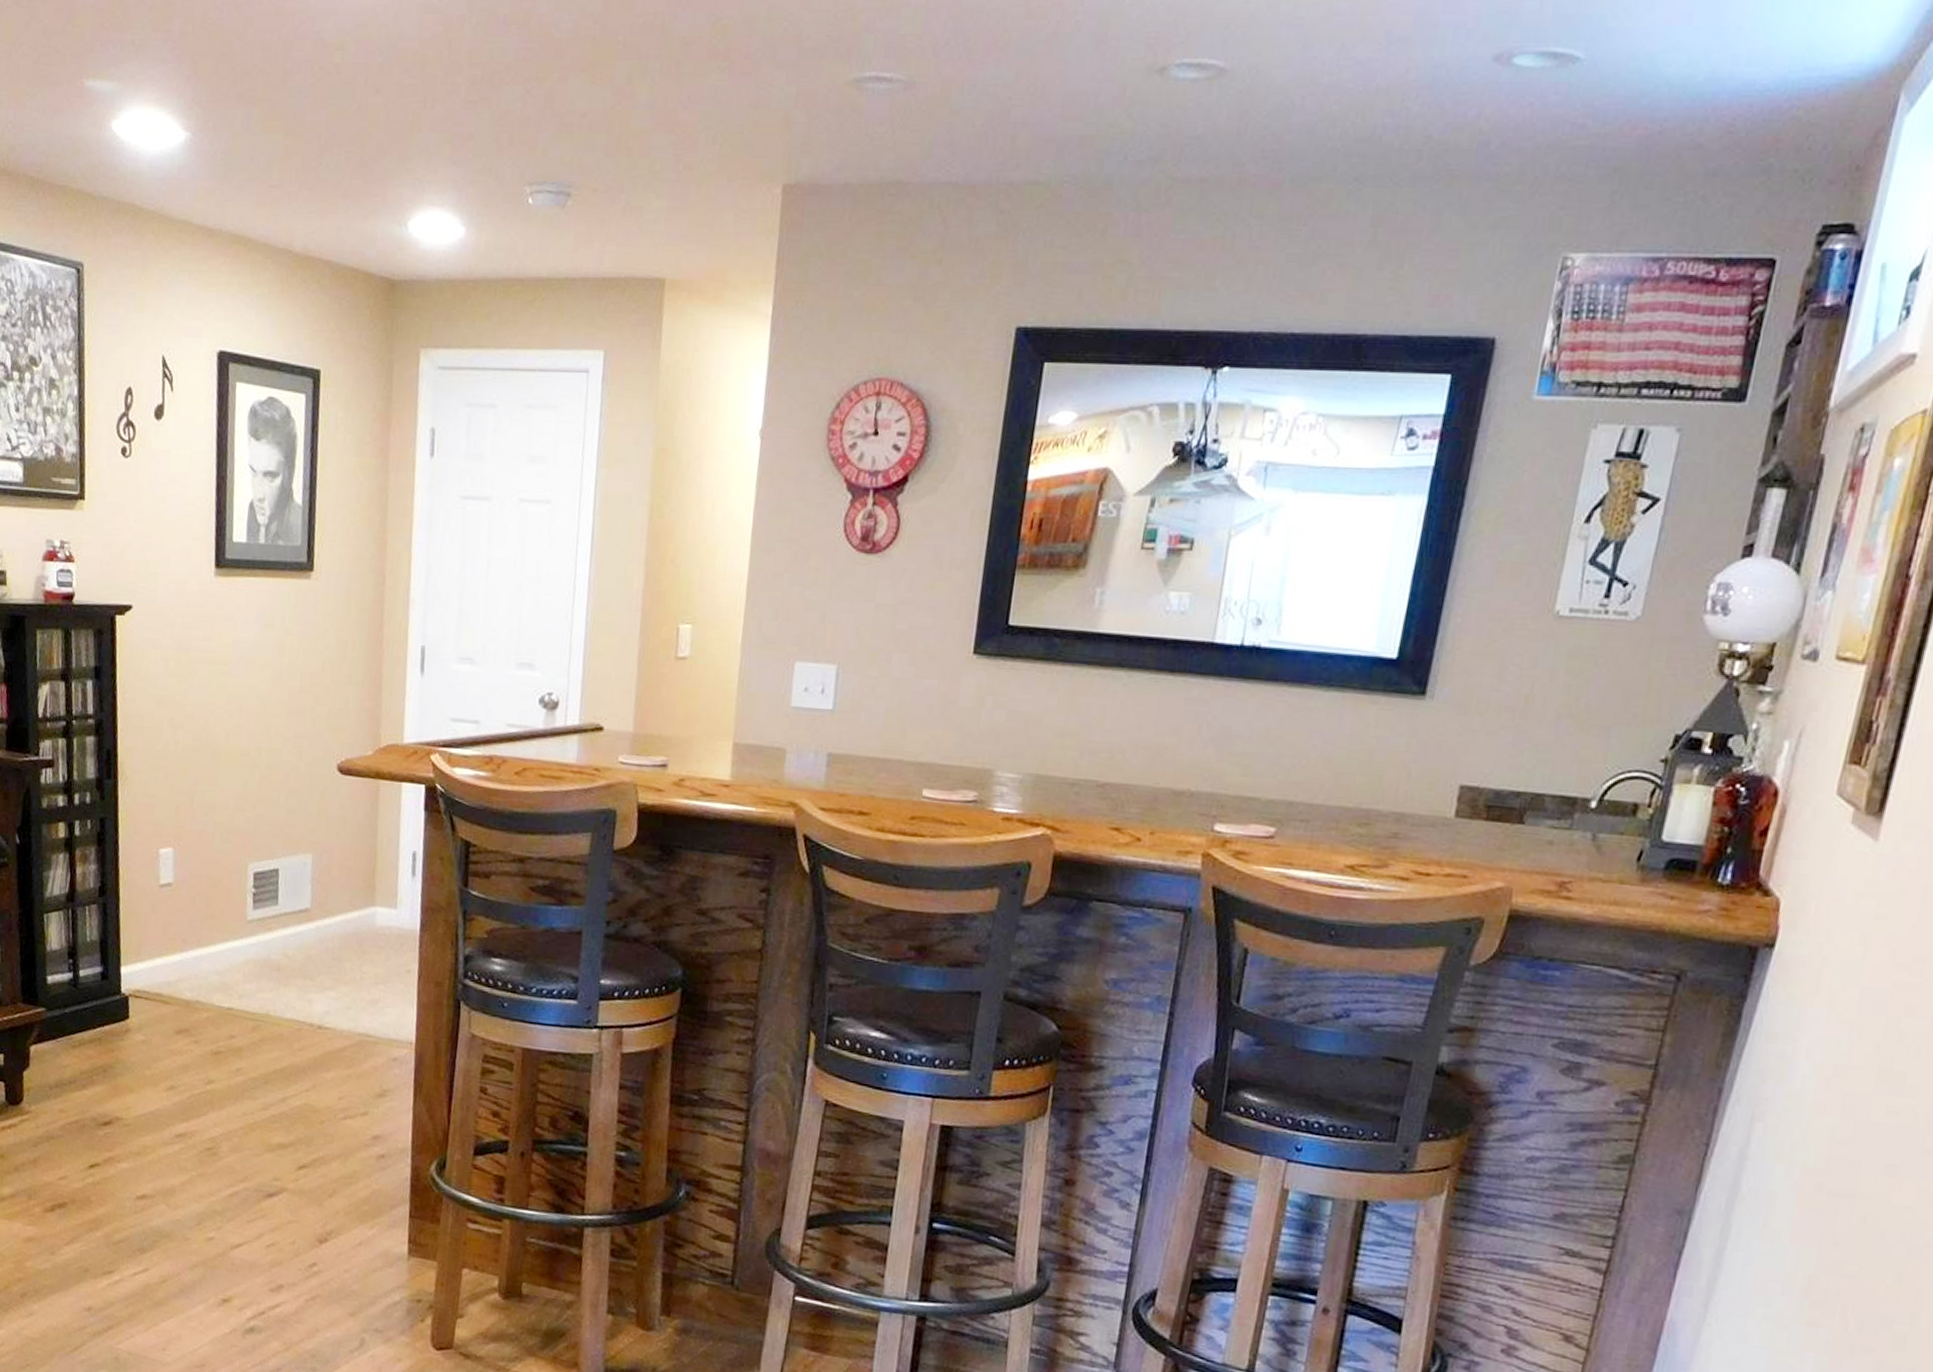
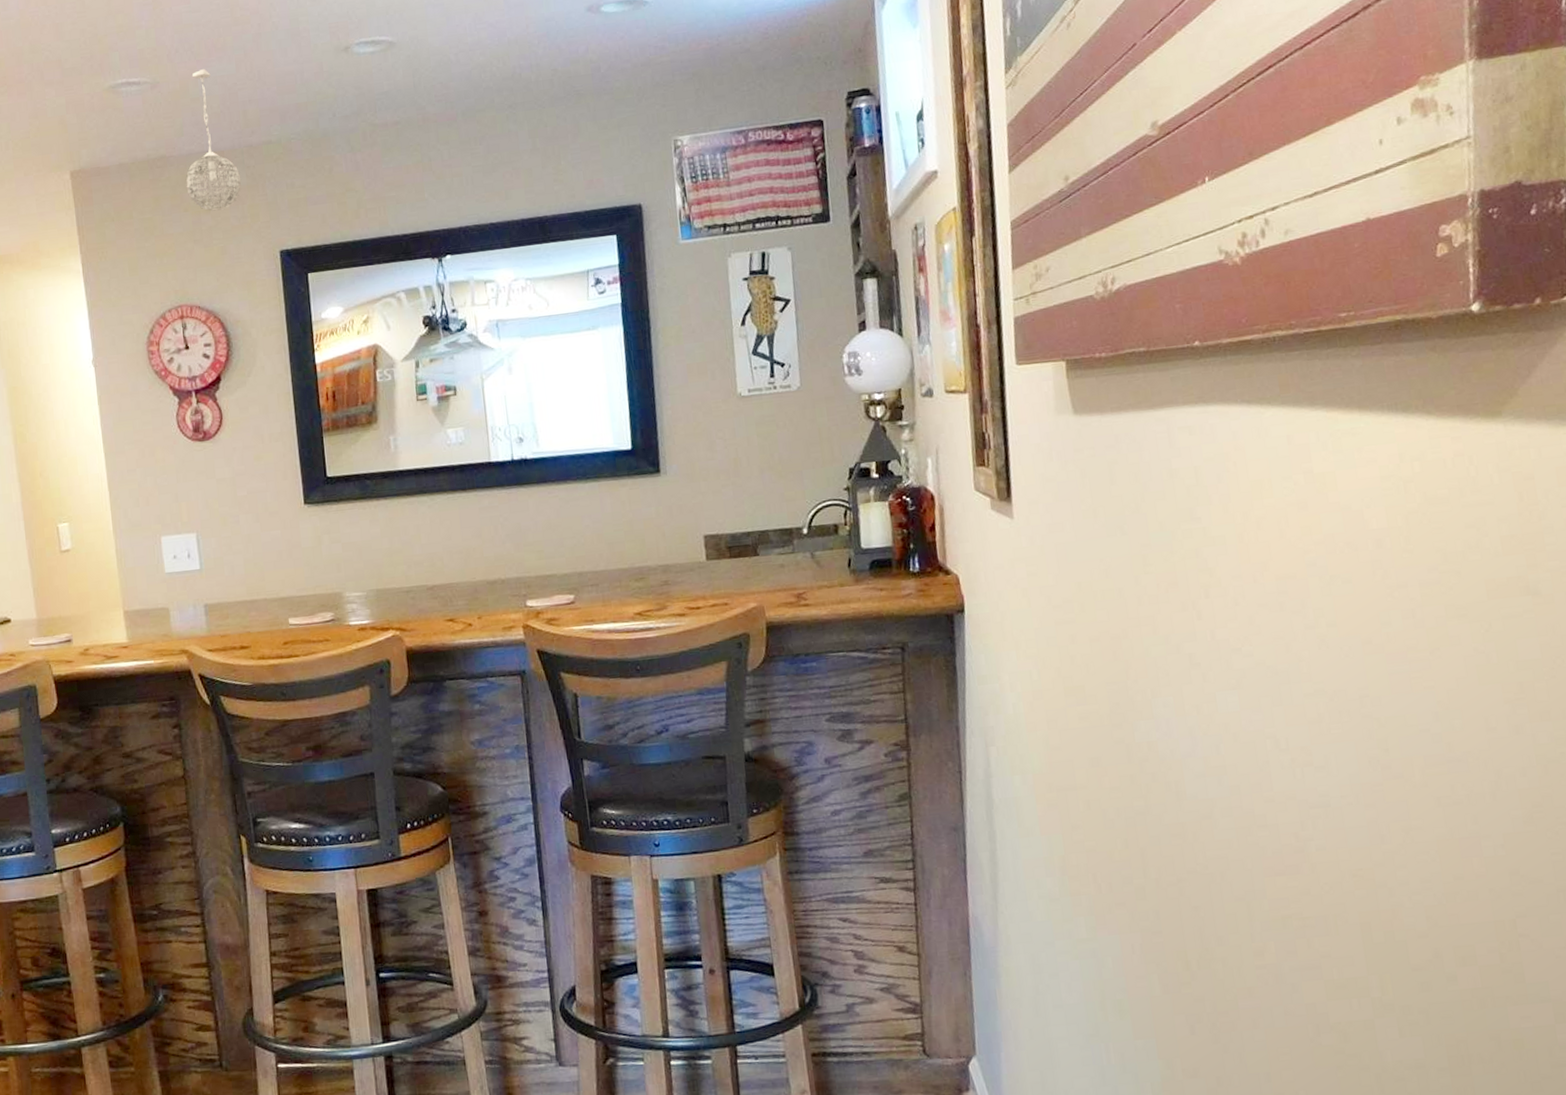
pendant light: none [919,71,990,263] -> present [186,68,242,211]

